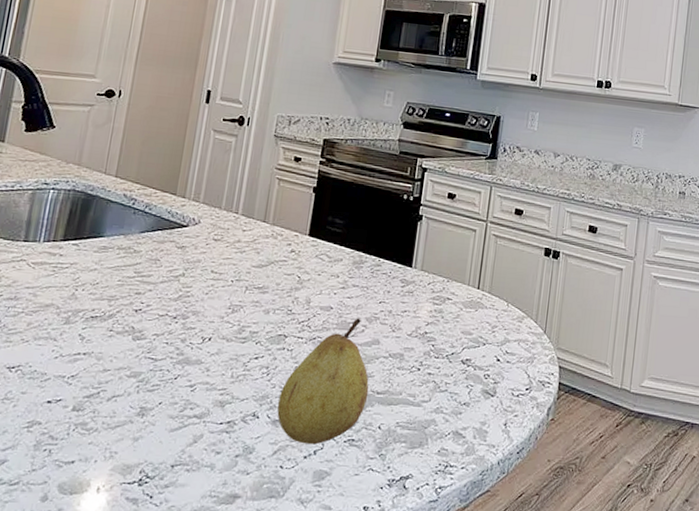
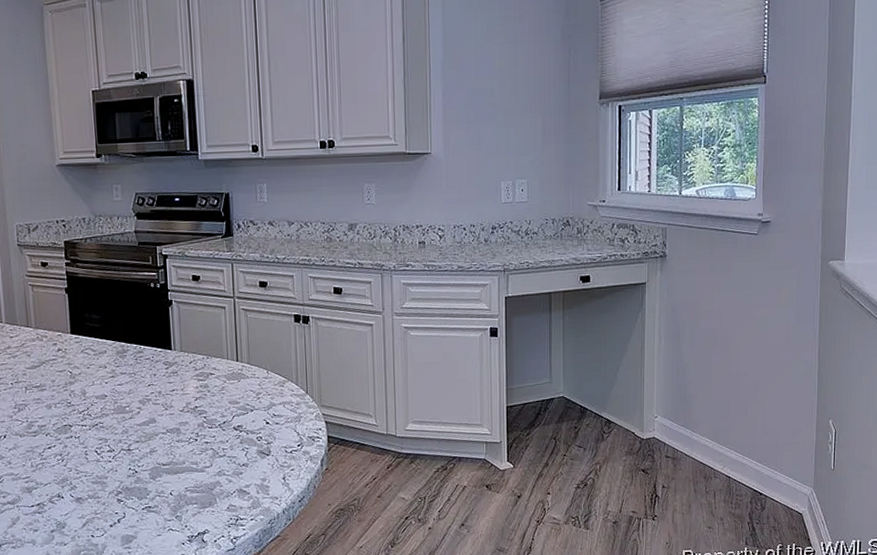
fruit: present [277,318,369,445] -> none [77,401,155,515]

